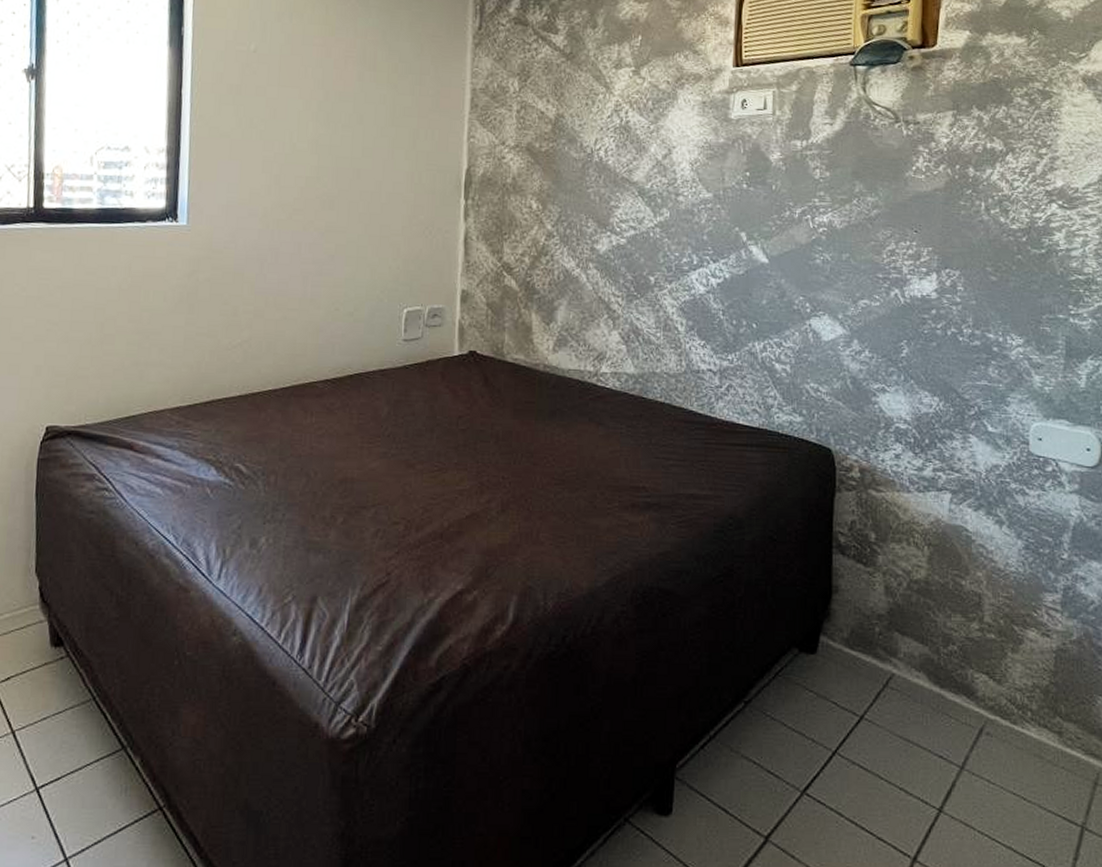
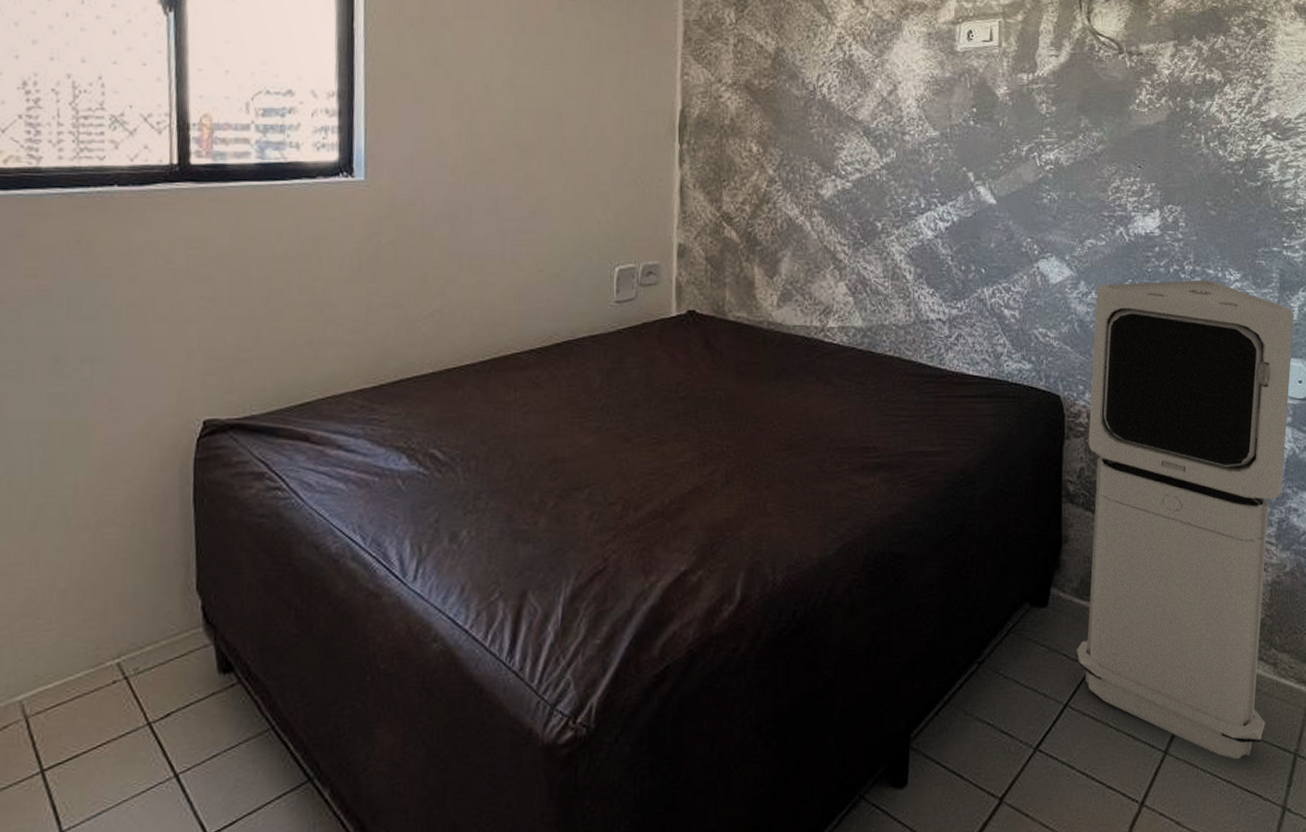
air purifier: none [846,343,1082,826] -> present [1077,279,1294,760]

